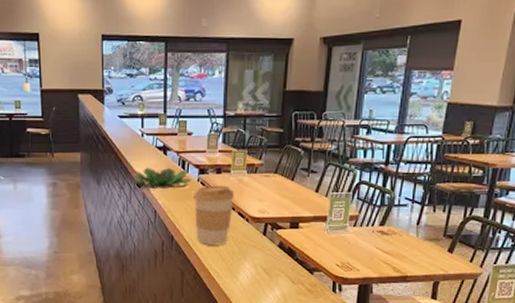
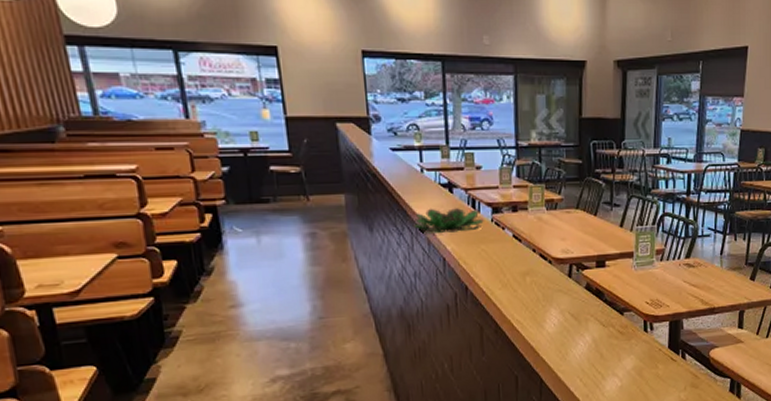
coffee cup: present [194,185,235,245] -> none [488,224,535,293]

